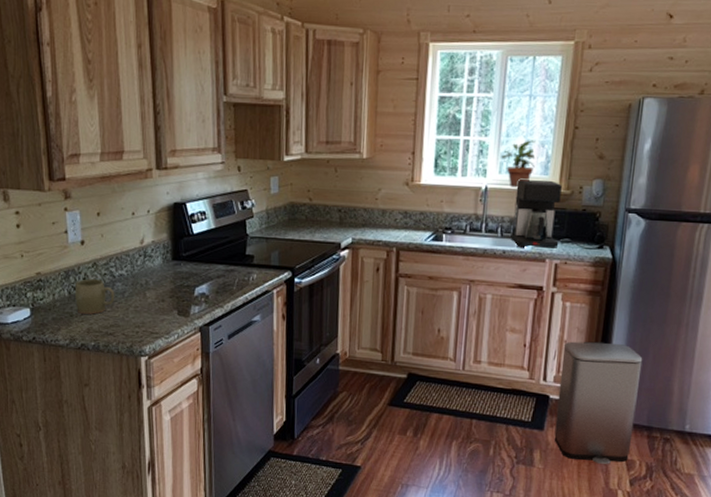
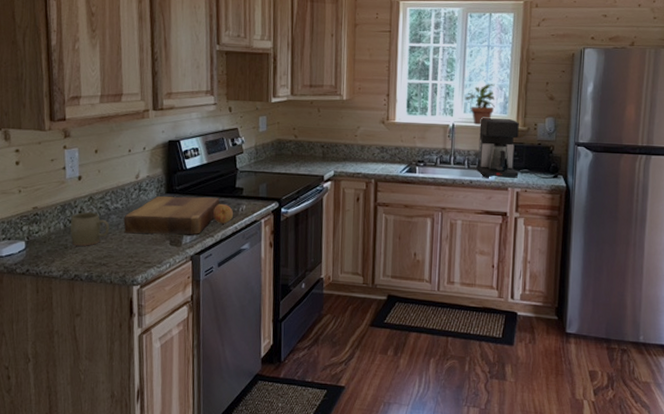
cutting board: none [129,263,230,305] -> present [123,196,220,235]
fruit: none [221,271,244,294] -> present [212,203,234,224]
pedal bin: present [554,341,643,465] -> none [523,261,598,377]

